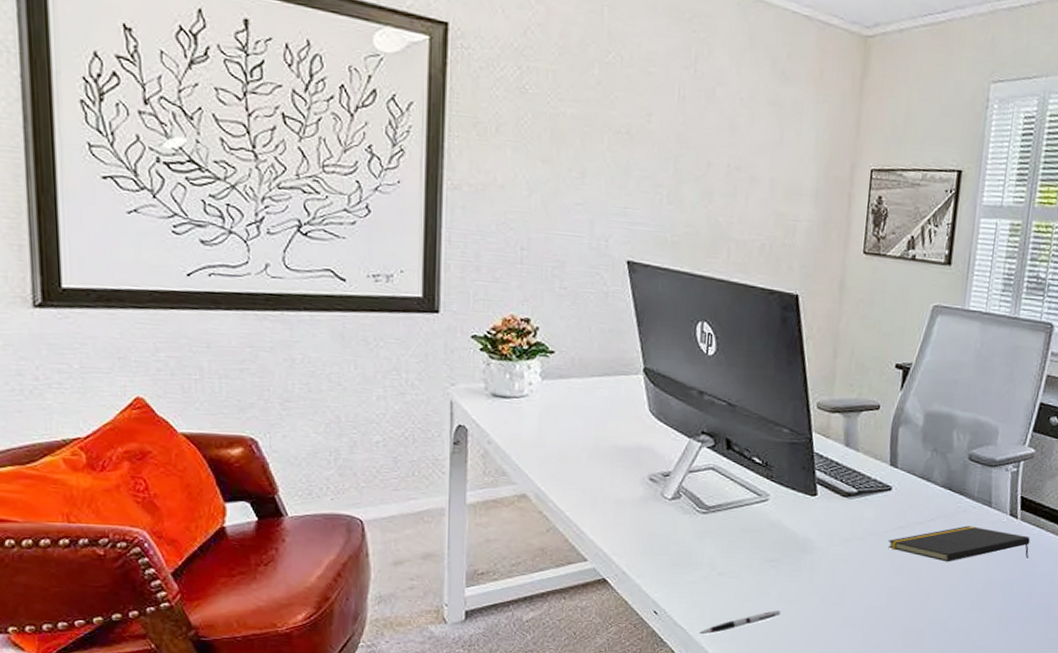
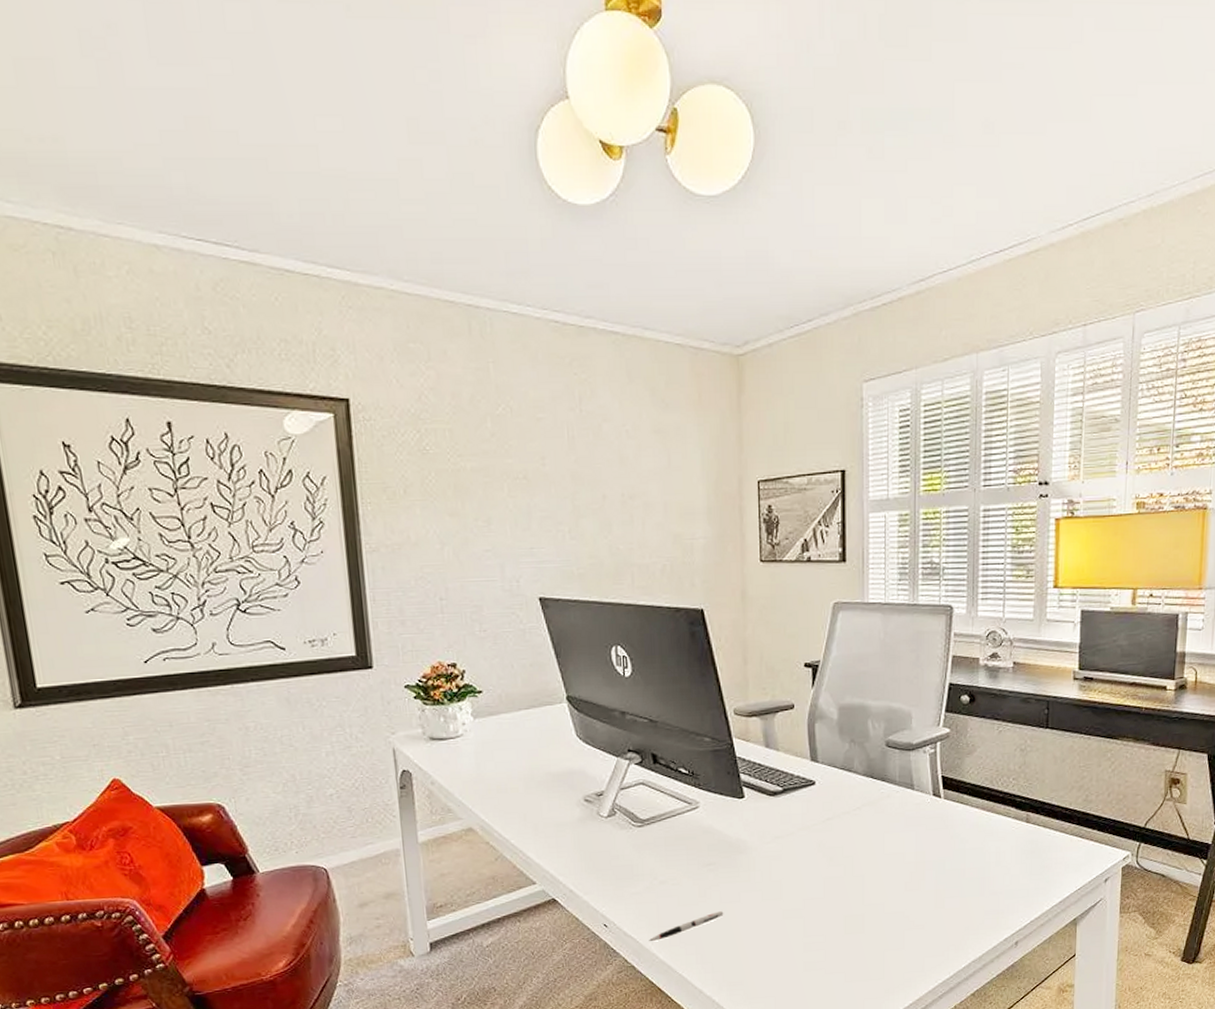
notepad: present [888,526,1031,562] -> none [817,810,957,848]

